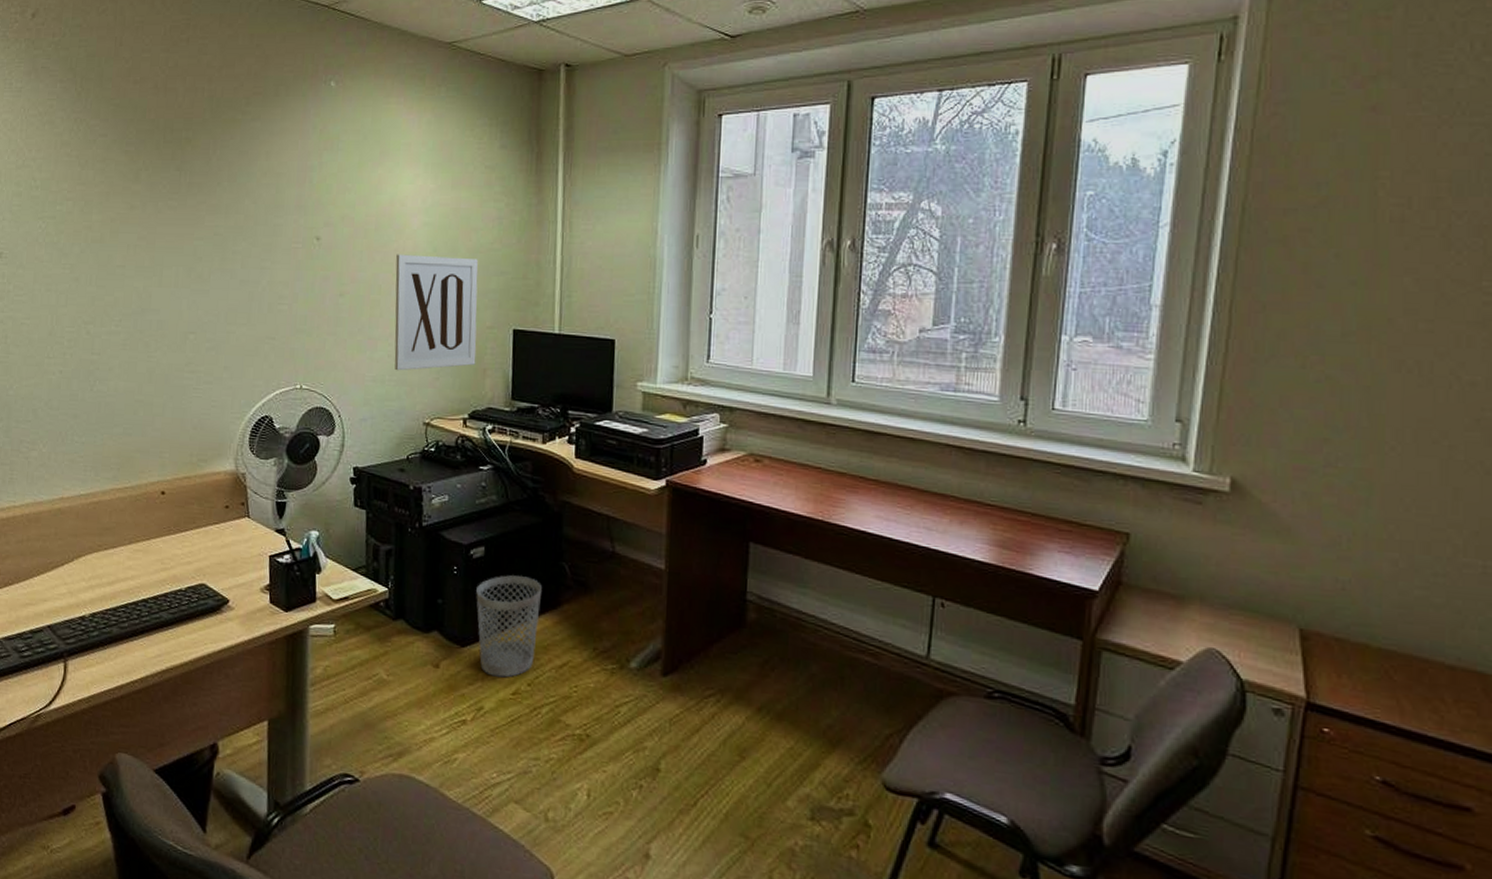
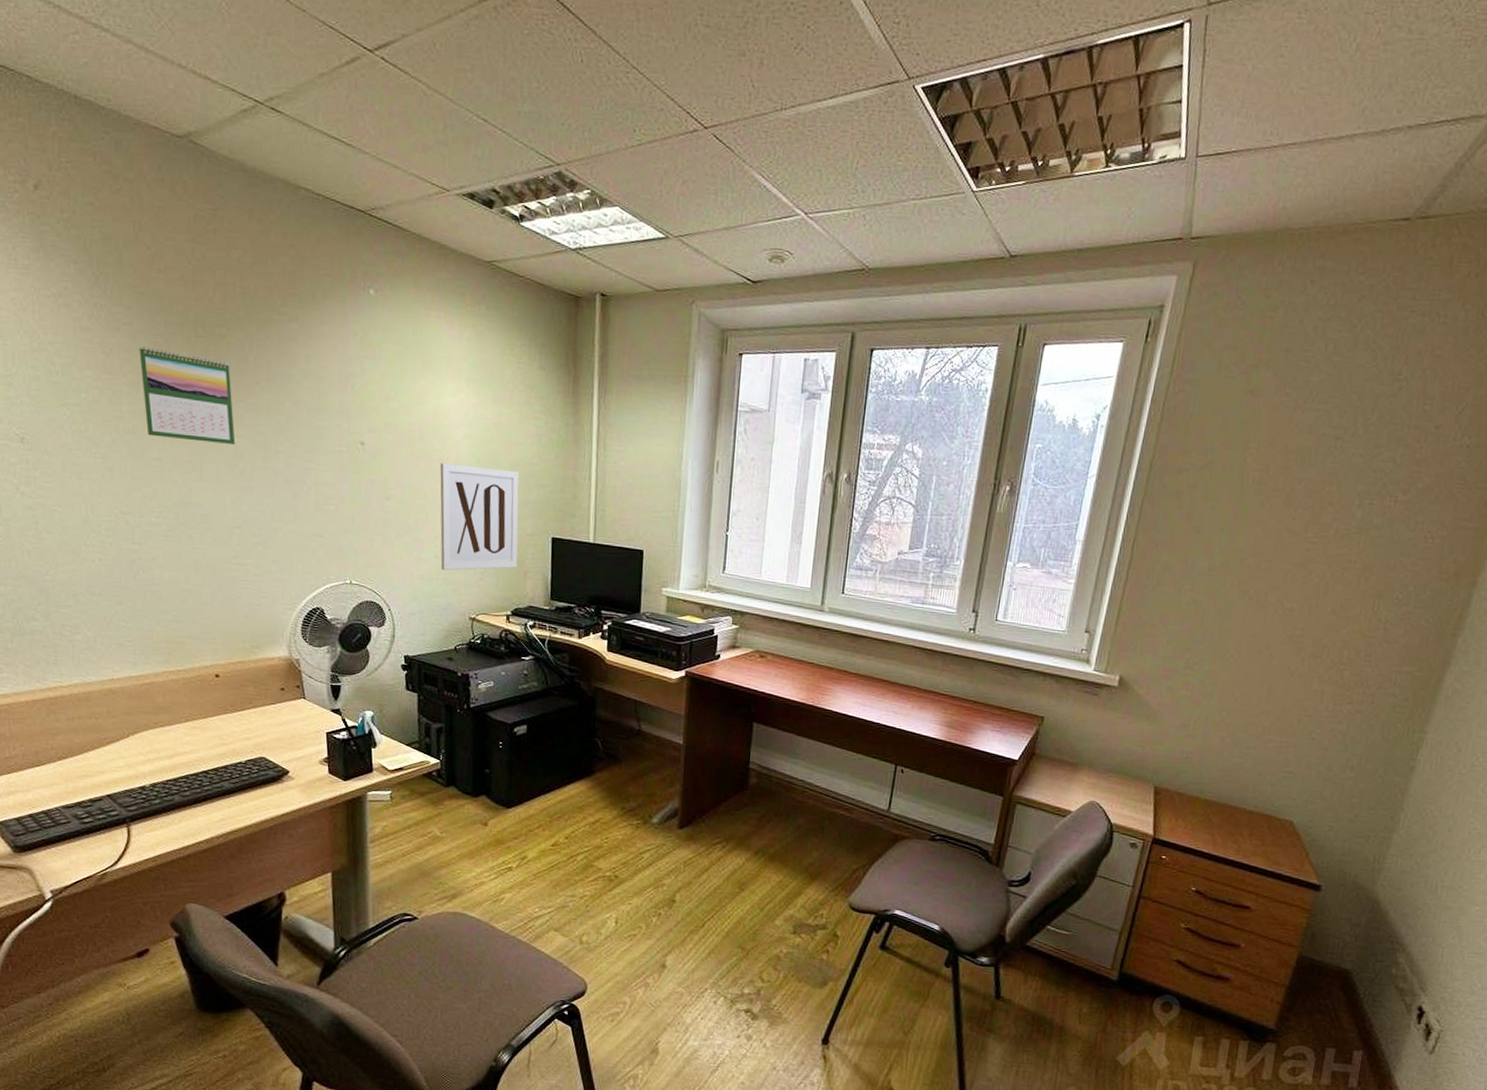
calendar: none [111,155,195,247] -> present [139,345,235,444]
wastebasket: present [476,575,542,678] -> none [519,749,577,833]

